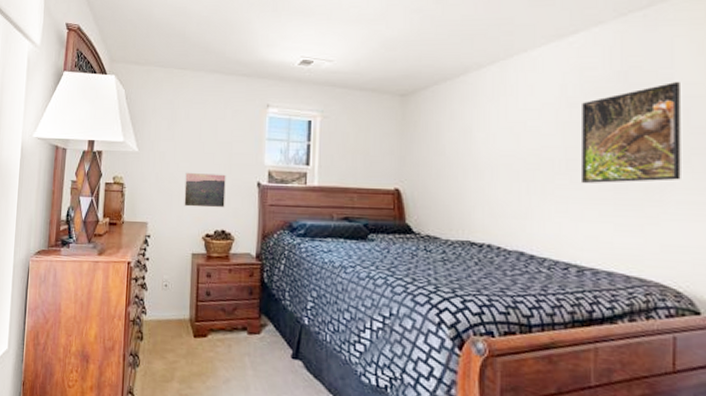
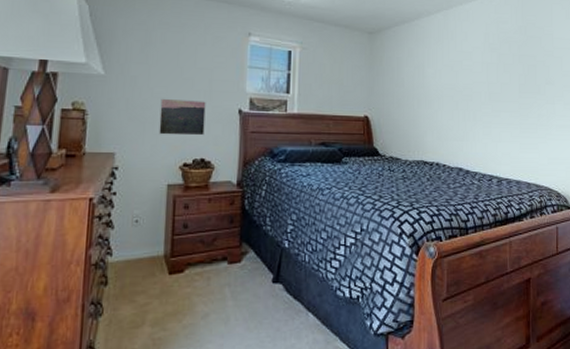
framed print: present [582,82,681,183] -> none [499,37,558,112]

